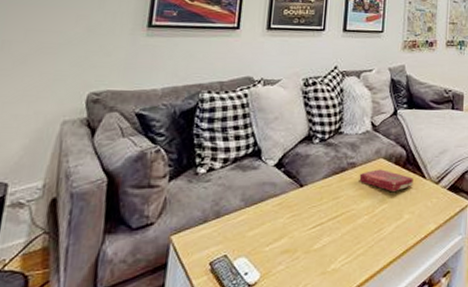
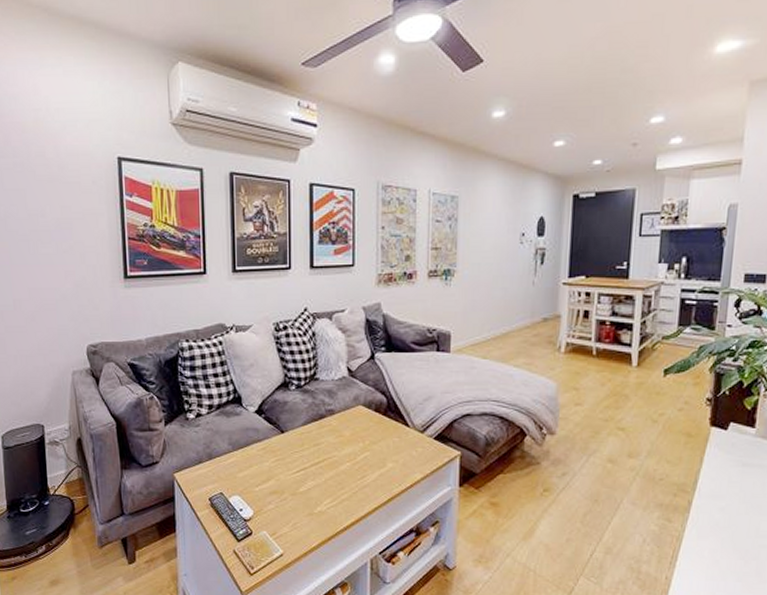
book: present [359,169,413,191] -> none [338,416,396,439]

